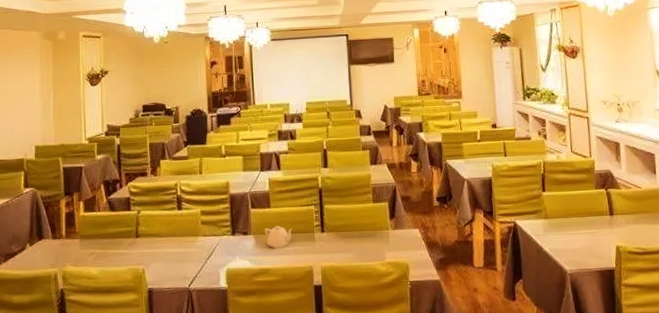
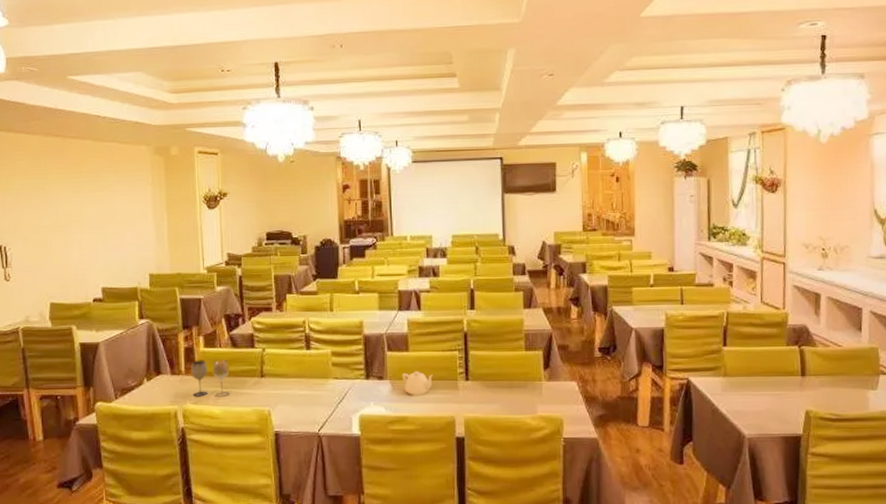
wineglass: none [71,223,107,259] -> present [191,360,230,398]

